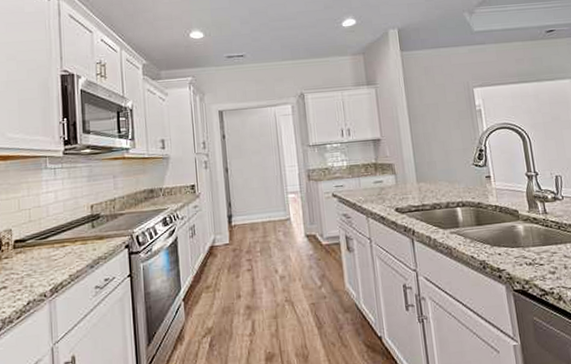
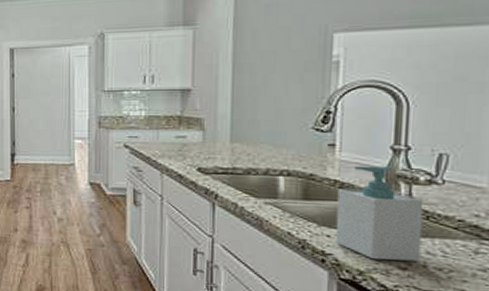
soap bottle: none [499,189,562,269] -> present [335,165,424,262]

